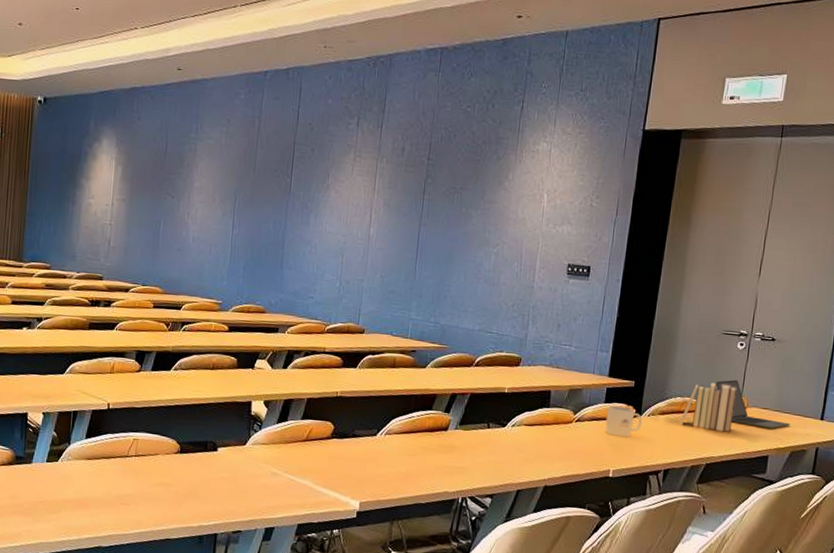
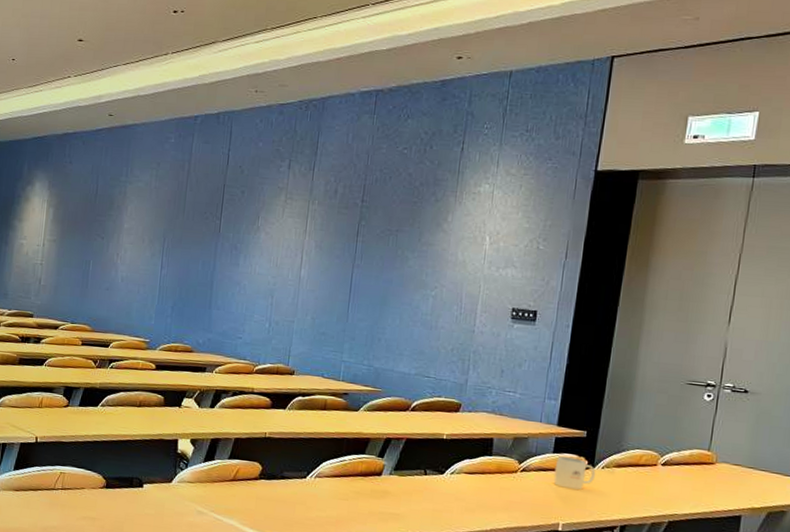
books: present [678,383,738,433] -> none [637,435,705,489]
laptop: present [715,379,791,430] -> none [679,433,768,488]

